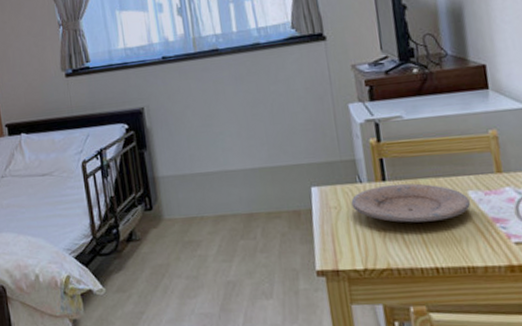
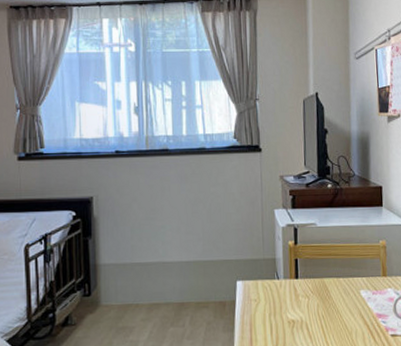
plate: present [351,183,471,223] -> none [269,281,362,316]

